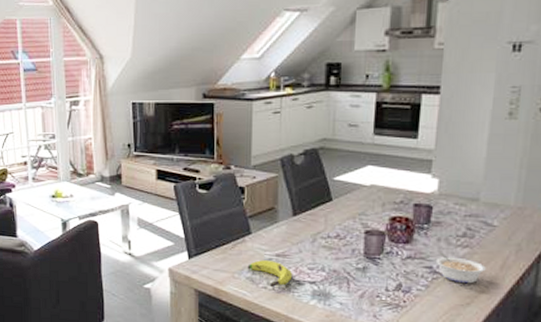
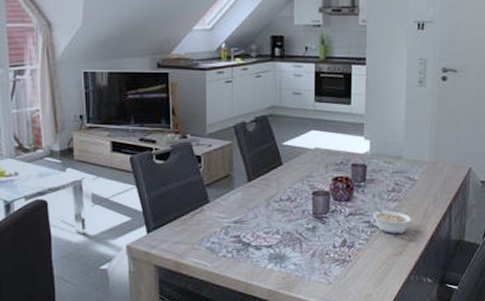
banana: present [247,260,293,287] -> none [207,228,251,254]

